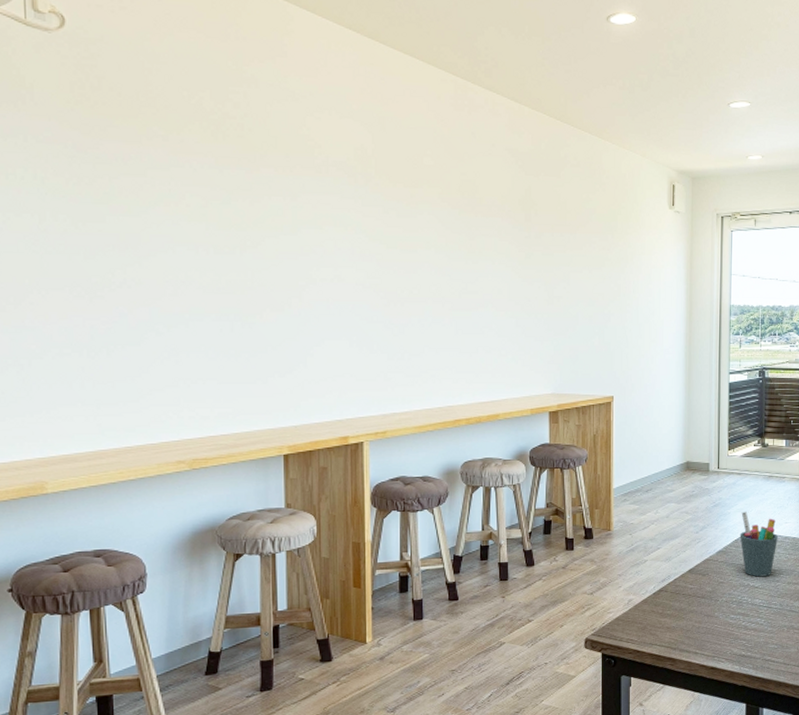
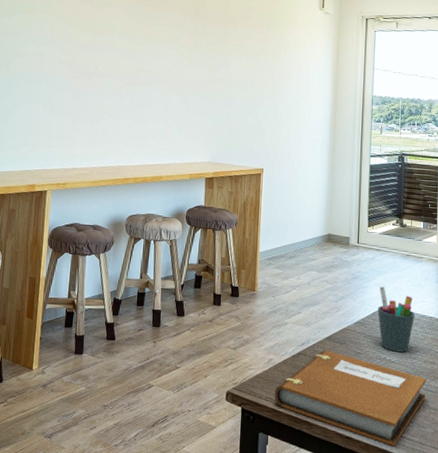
notebook: none [636,584,791,671] -> present [275,350,427,447]

